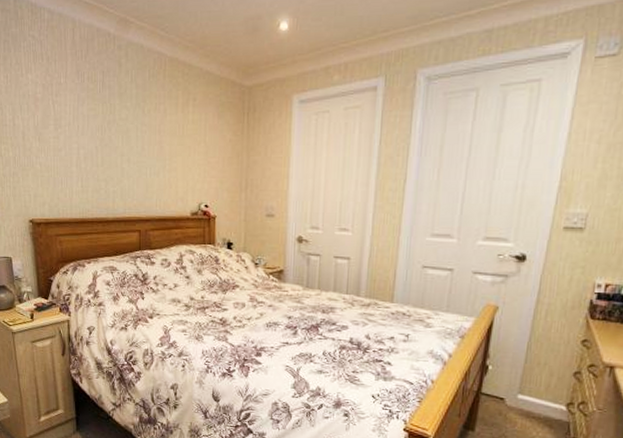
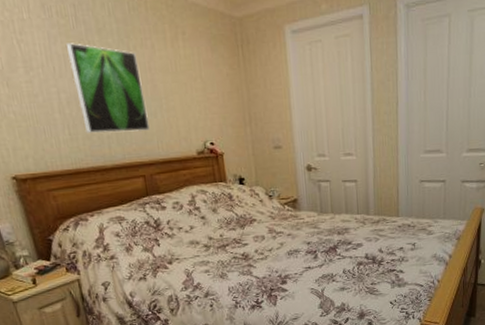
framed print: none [91,105,152,190] -> present [65,43,150,133]

